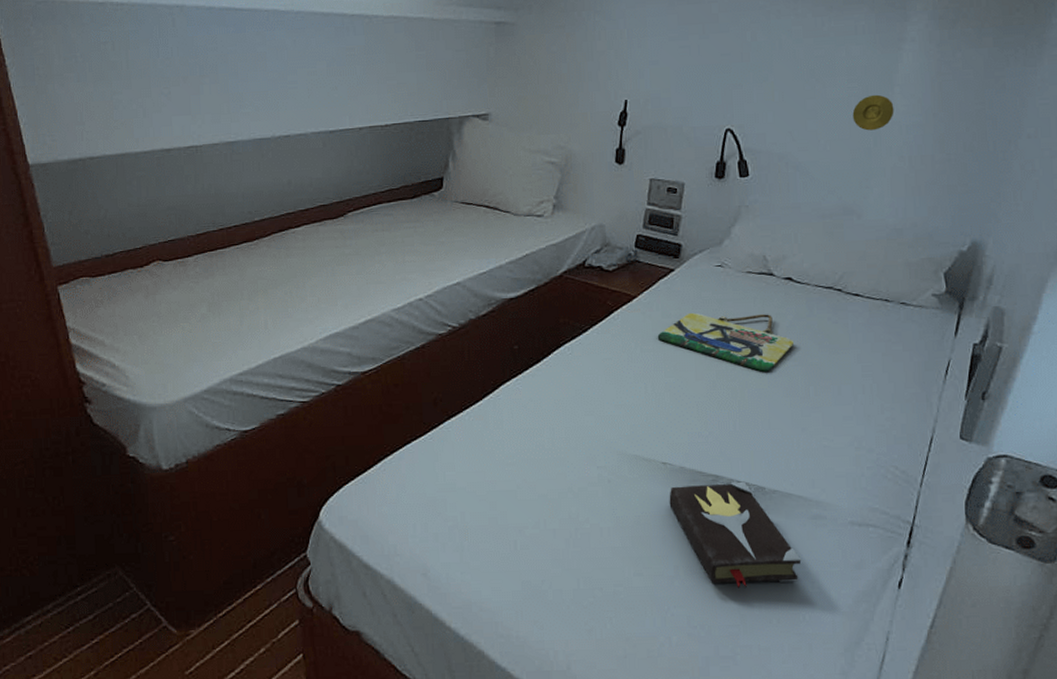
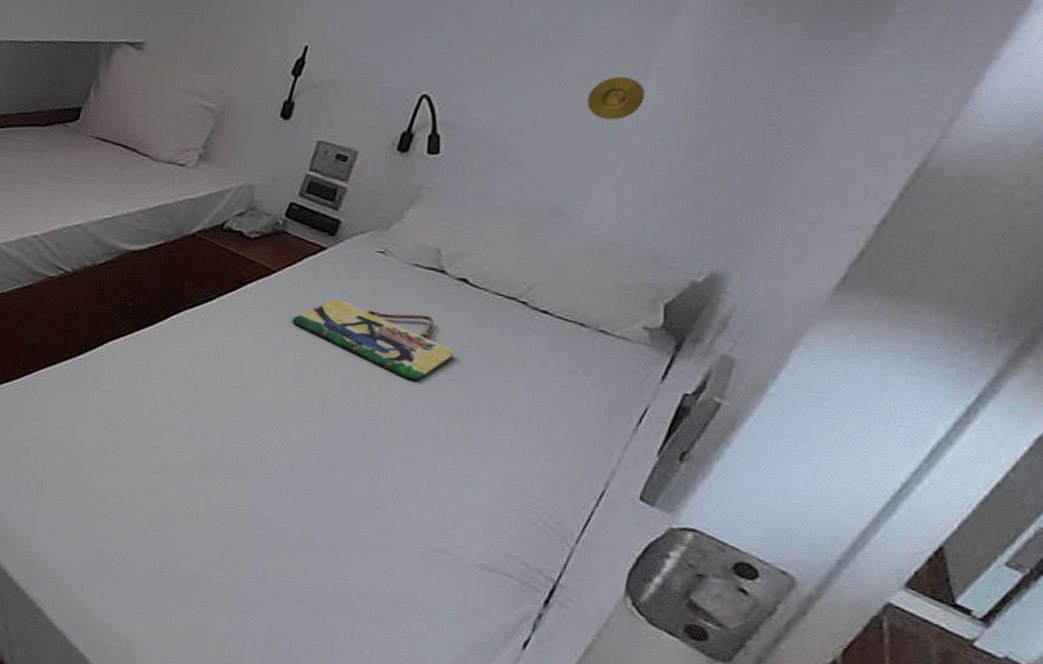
hardback book: present [669,481,802,589] -> none [270,485,412,615]

